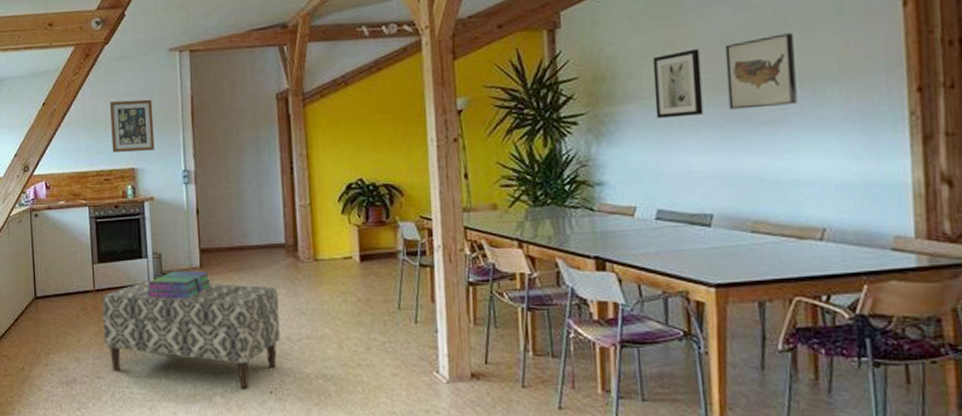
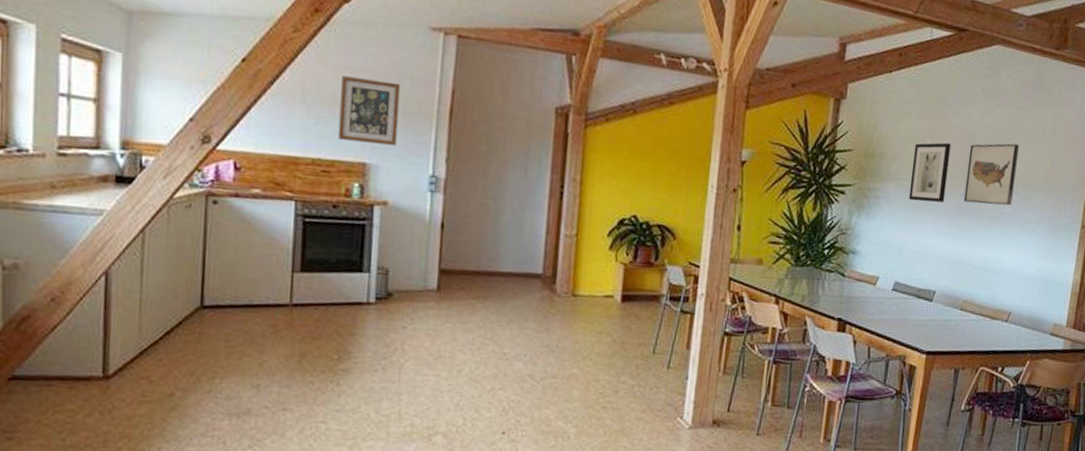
bench: present [102,281,280,389] -> none [297,299,527,429]
stack of books: present [147,270,211,299] -> none [363,291,449,325]

